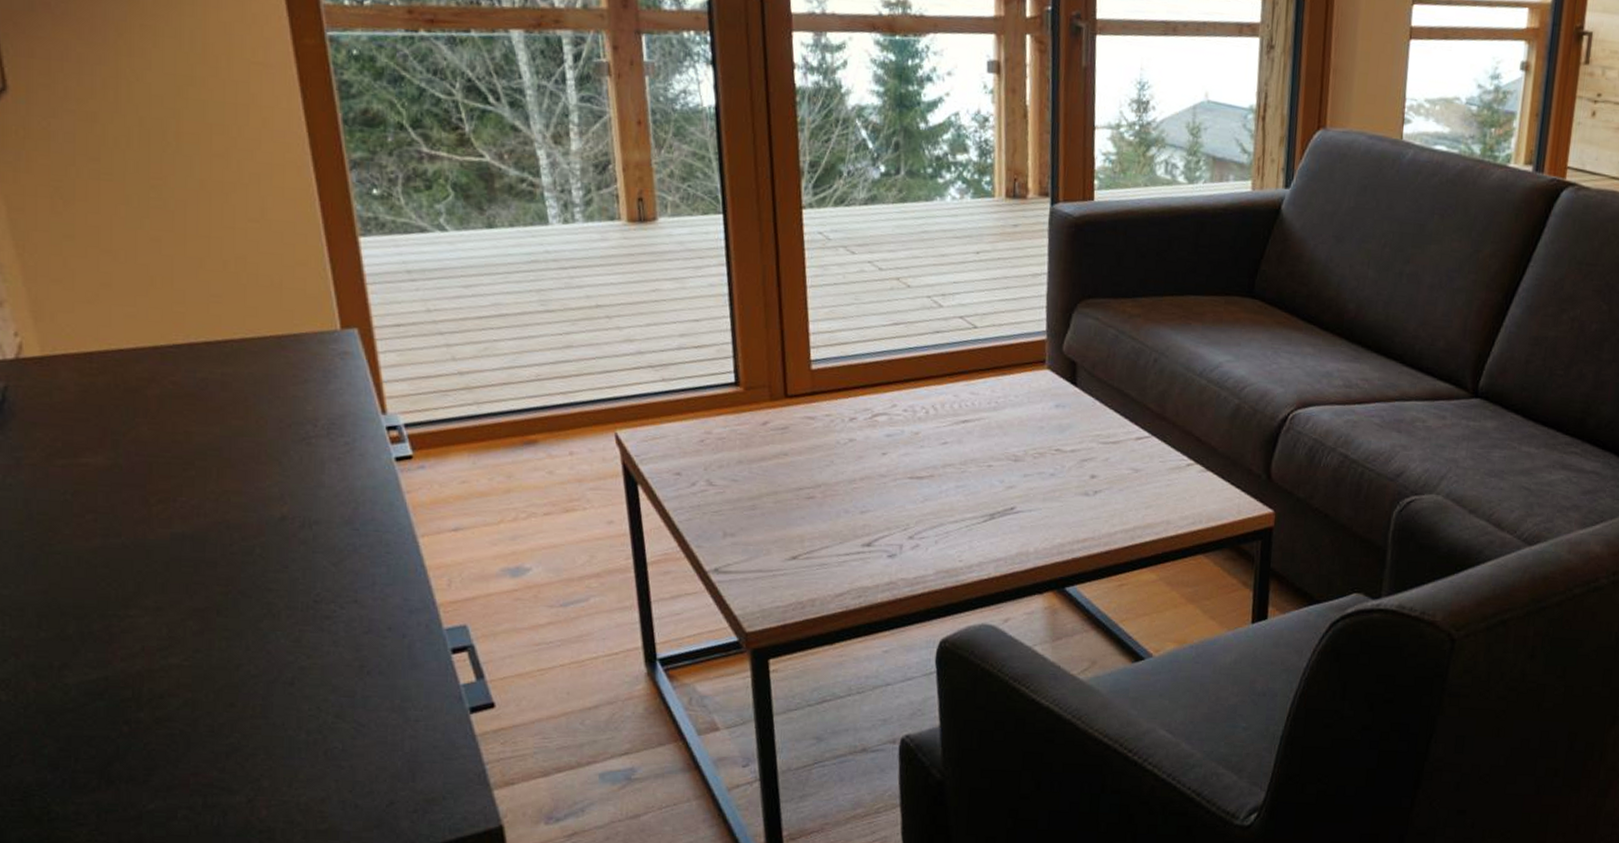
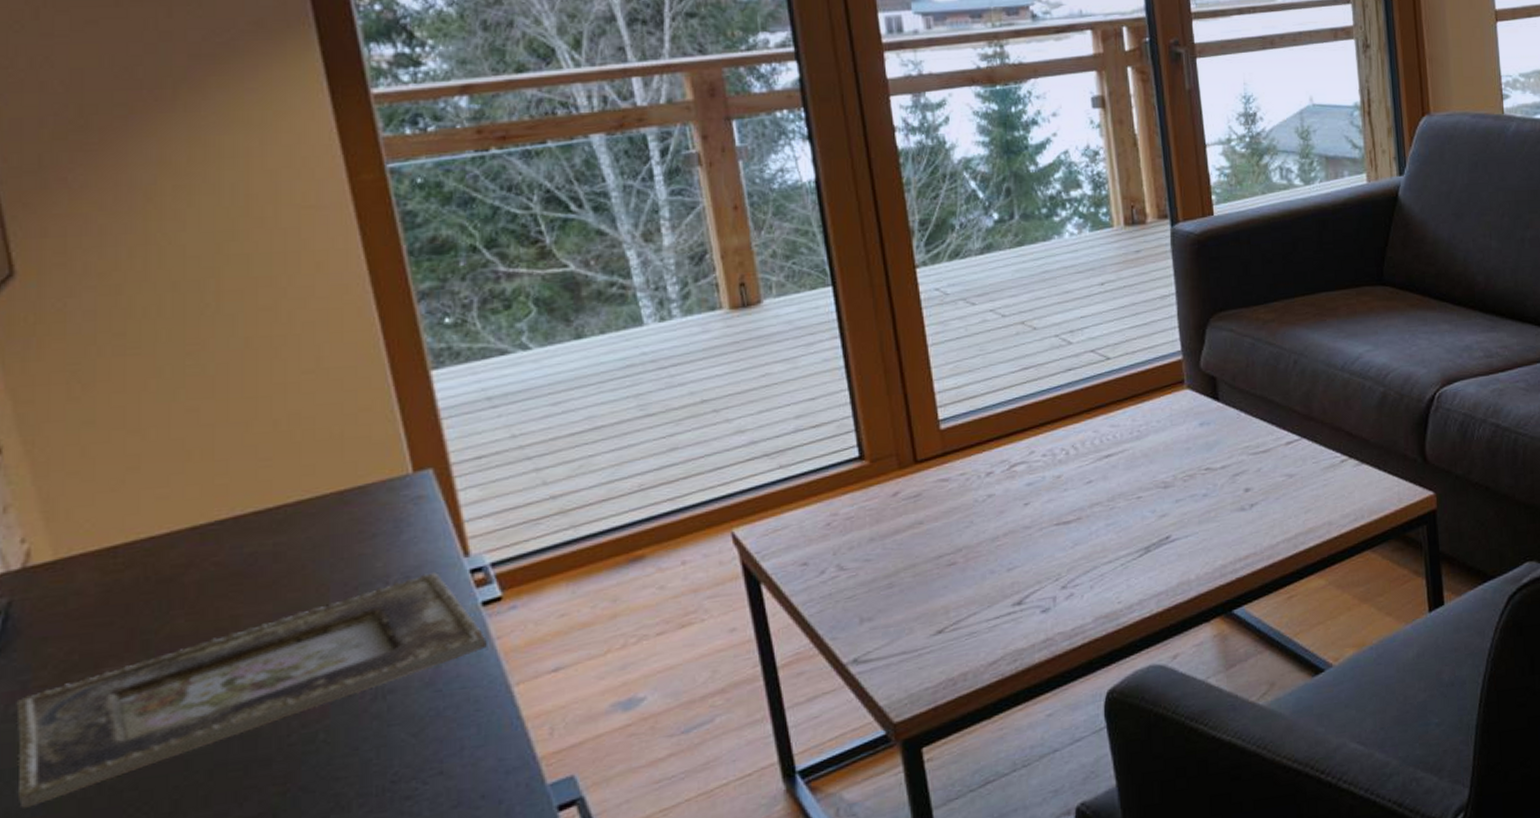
picture frame: none [12,422,398,566] -> present [16,571,487,808]

